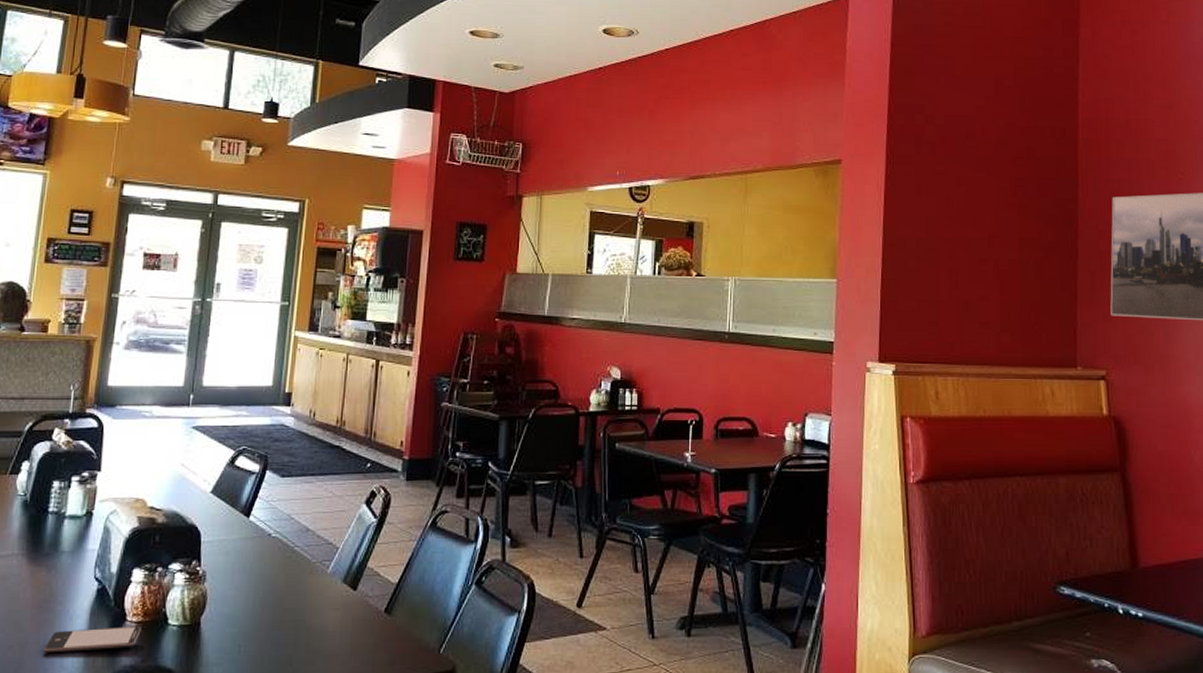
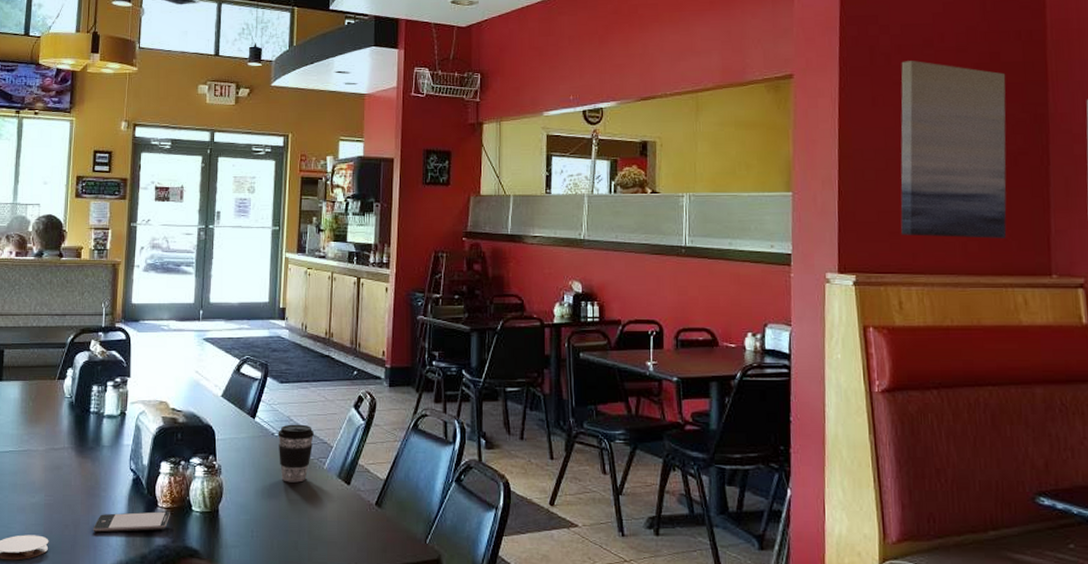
coffee cup: none [275,523,318,589] -> present [278,424,314,483]
wall art: none [939,152,1041,330] -> present [900,61,1007,239]

